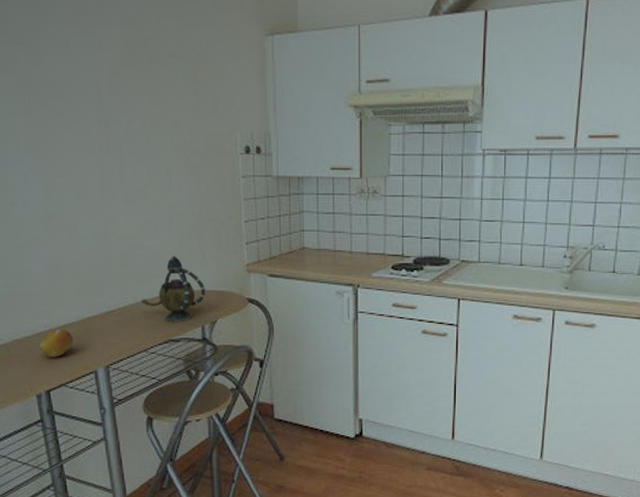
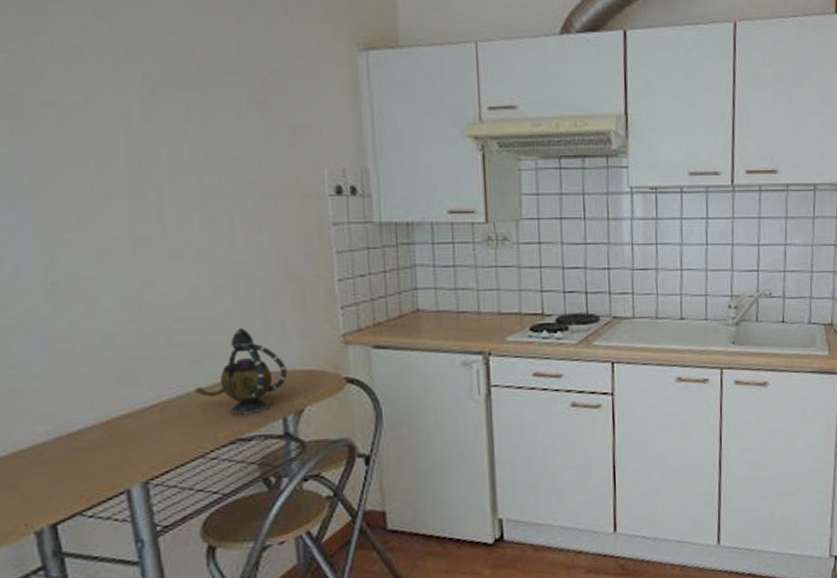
fruit: present [39,328,74,358] -> none [39,435,94,478]

